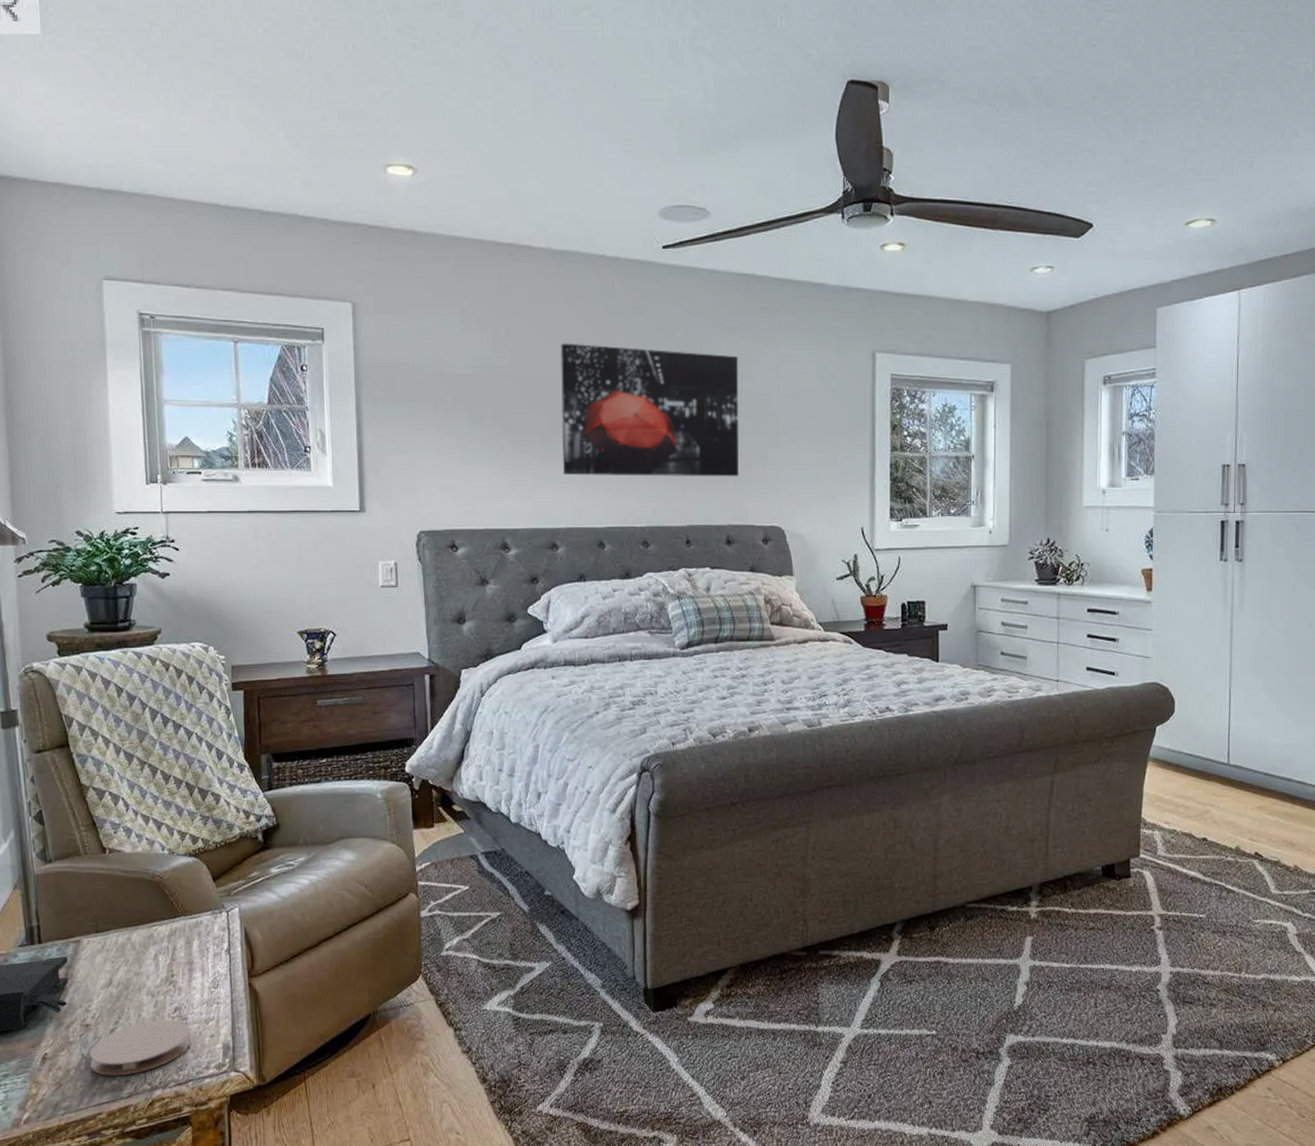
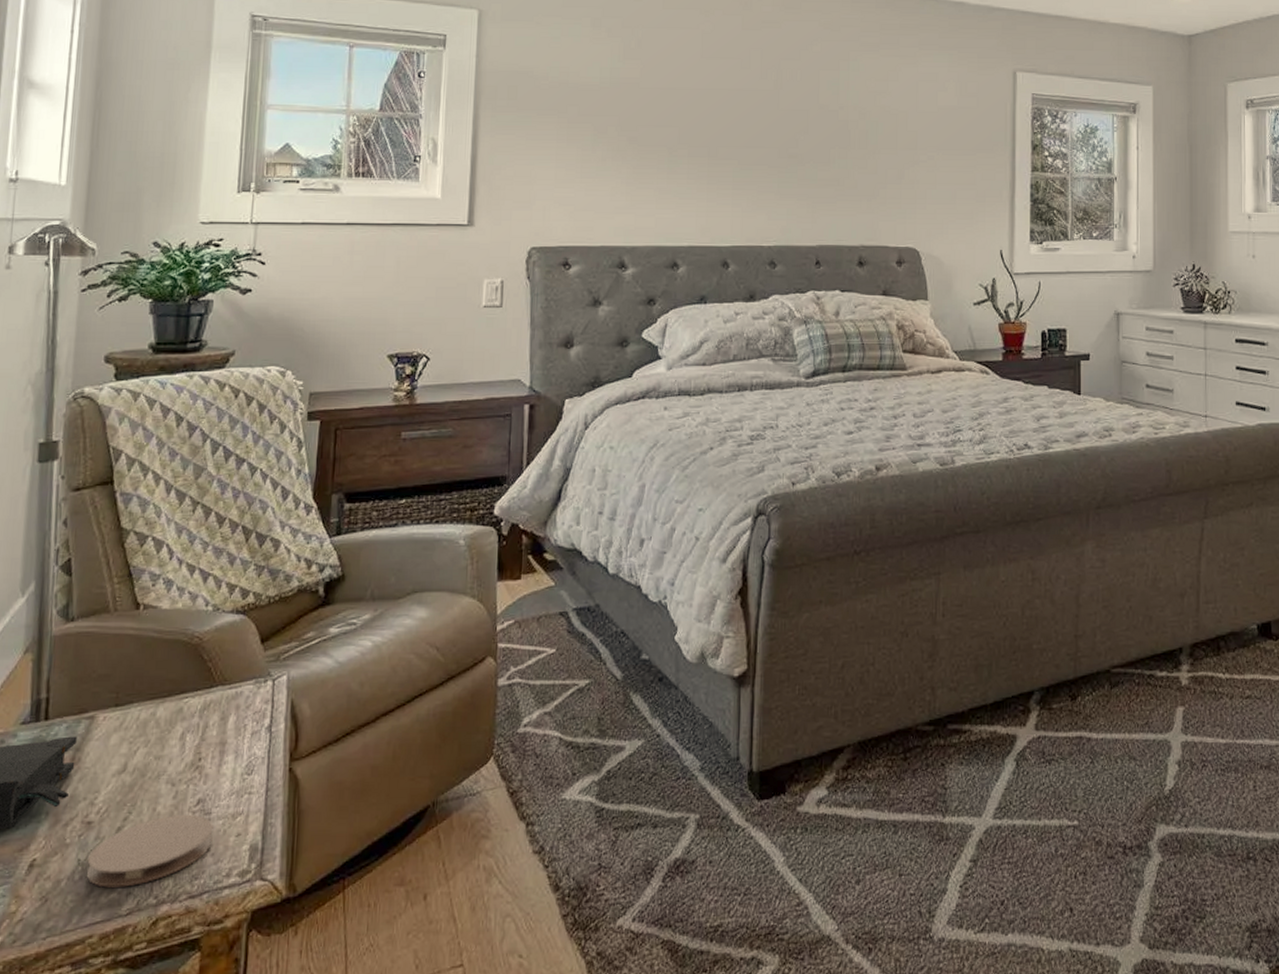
wall art: present [560,343,739,477] -> none [689,55,877,195]

